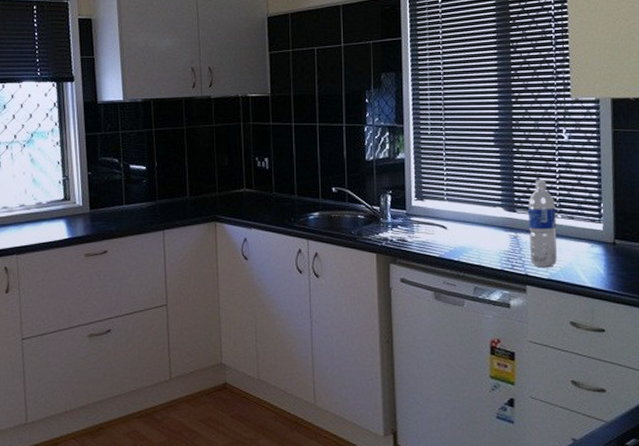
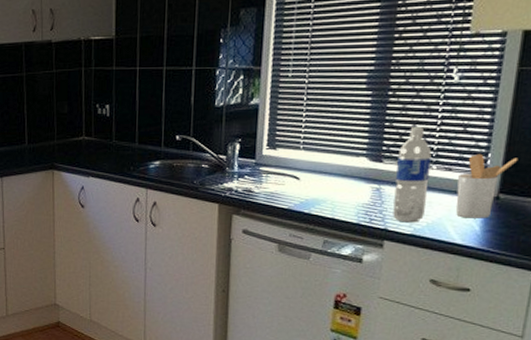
utensil holder: none [580,203,625,263] -> present [456,153,518,219]

